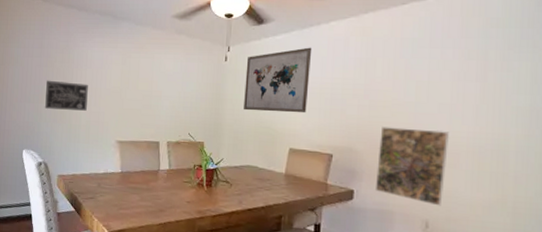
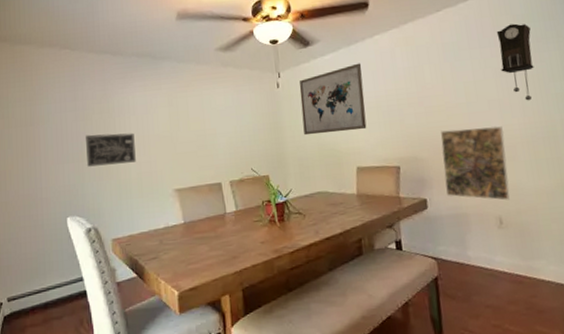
pendulum clock: none [460,27,504,110] -> present [496,23,534,101]

